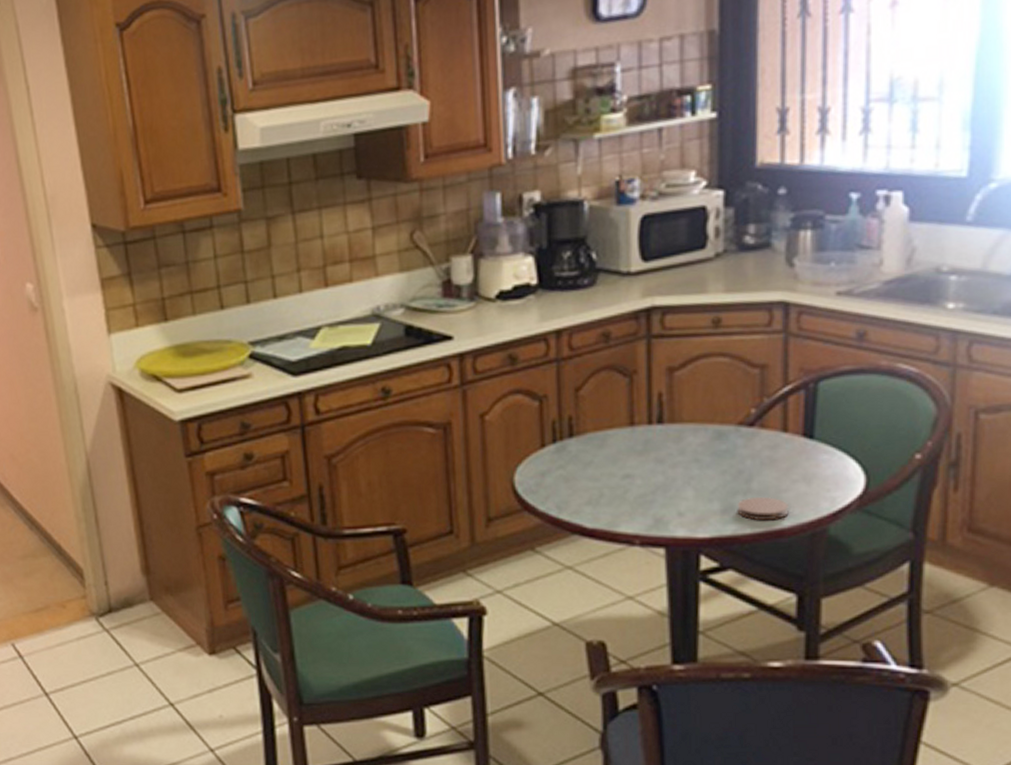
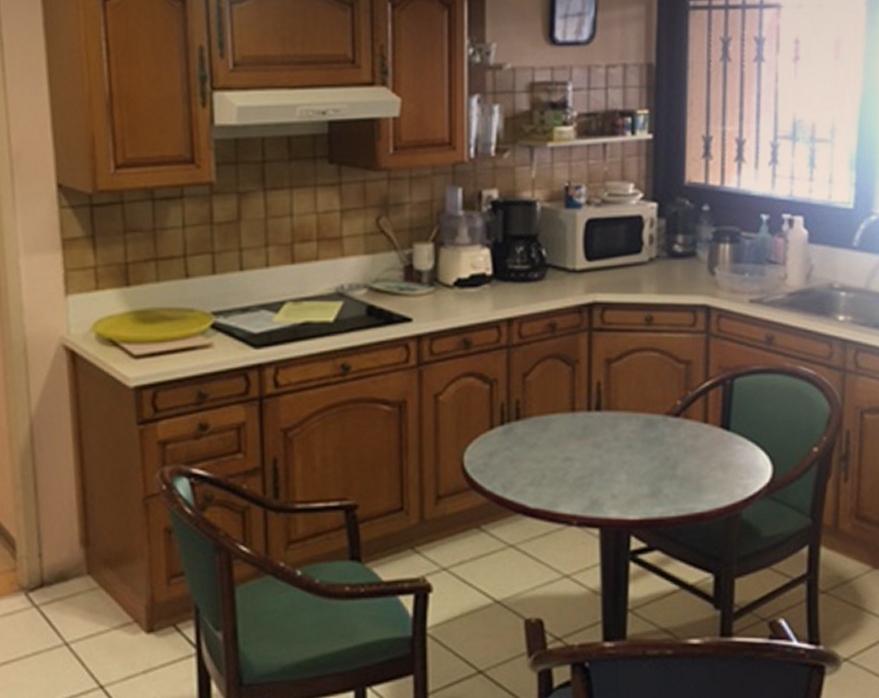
coaster: present [737,497,789,521] -> none [663,483,708,505]

